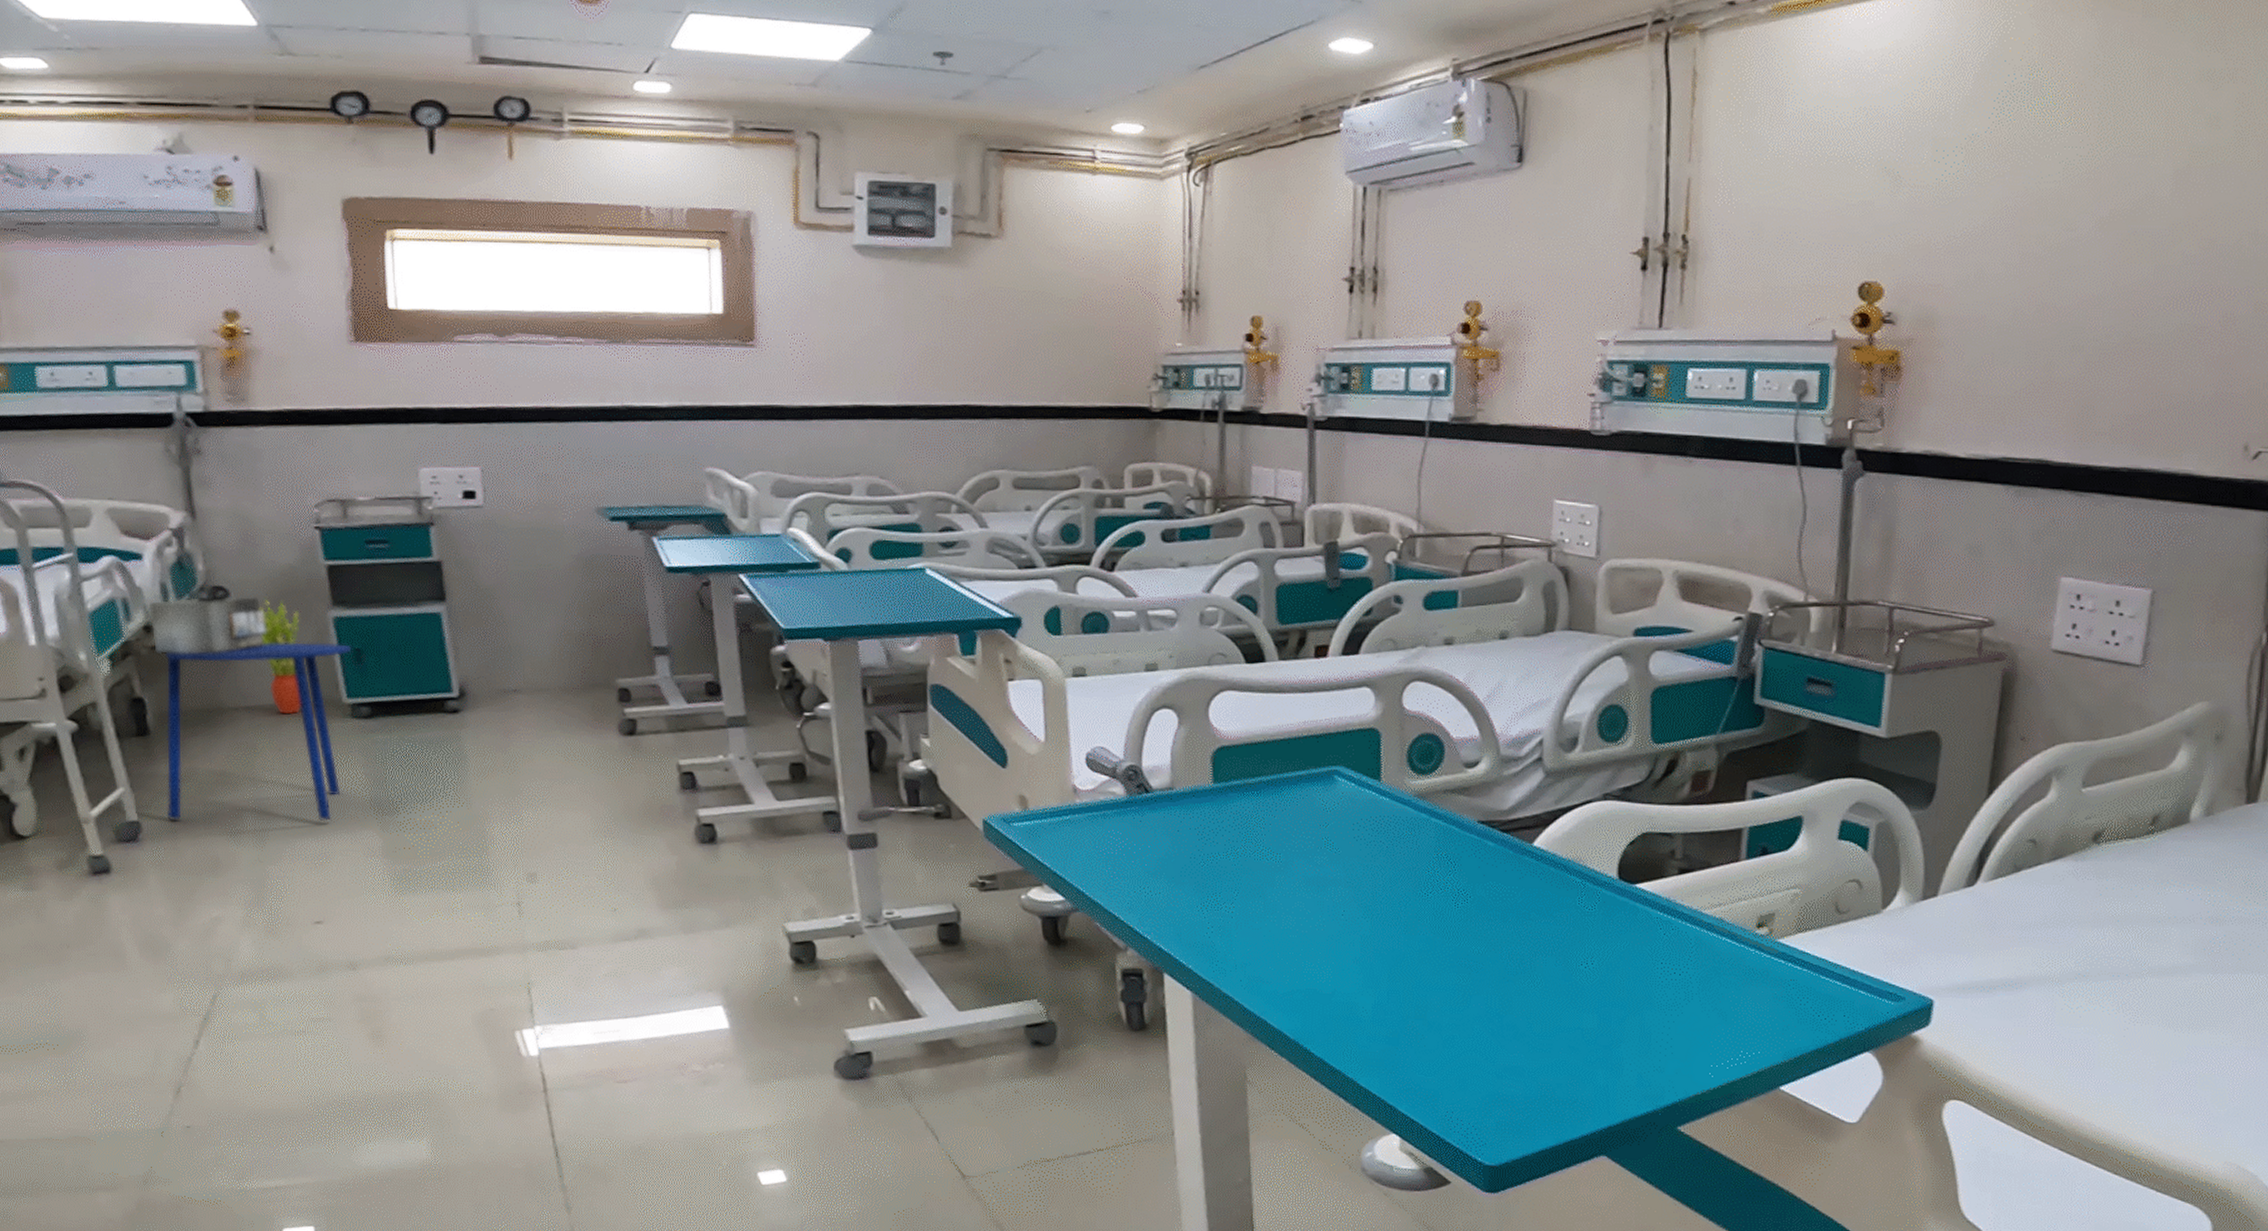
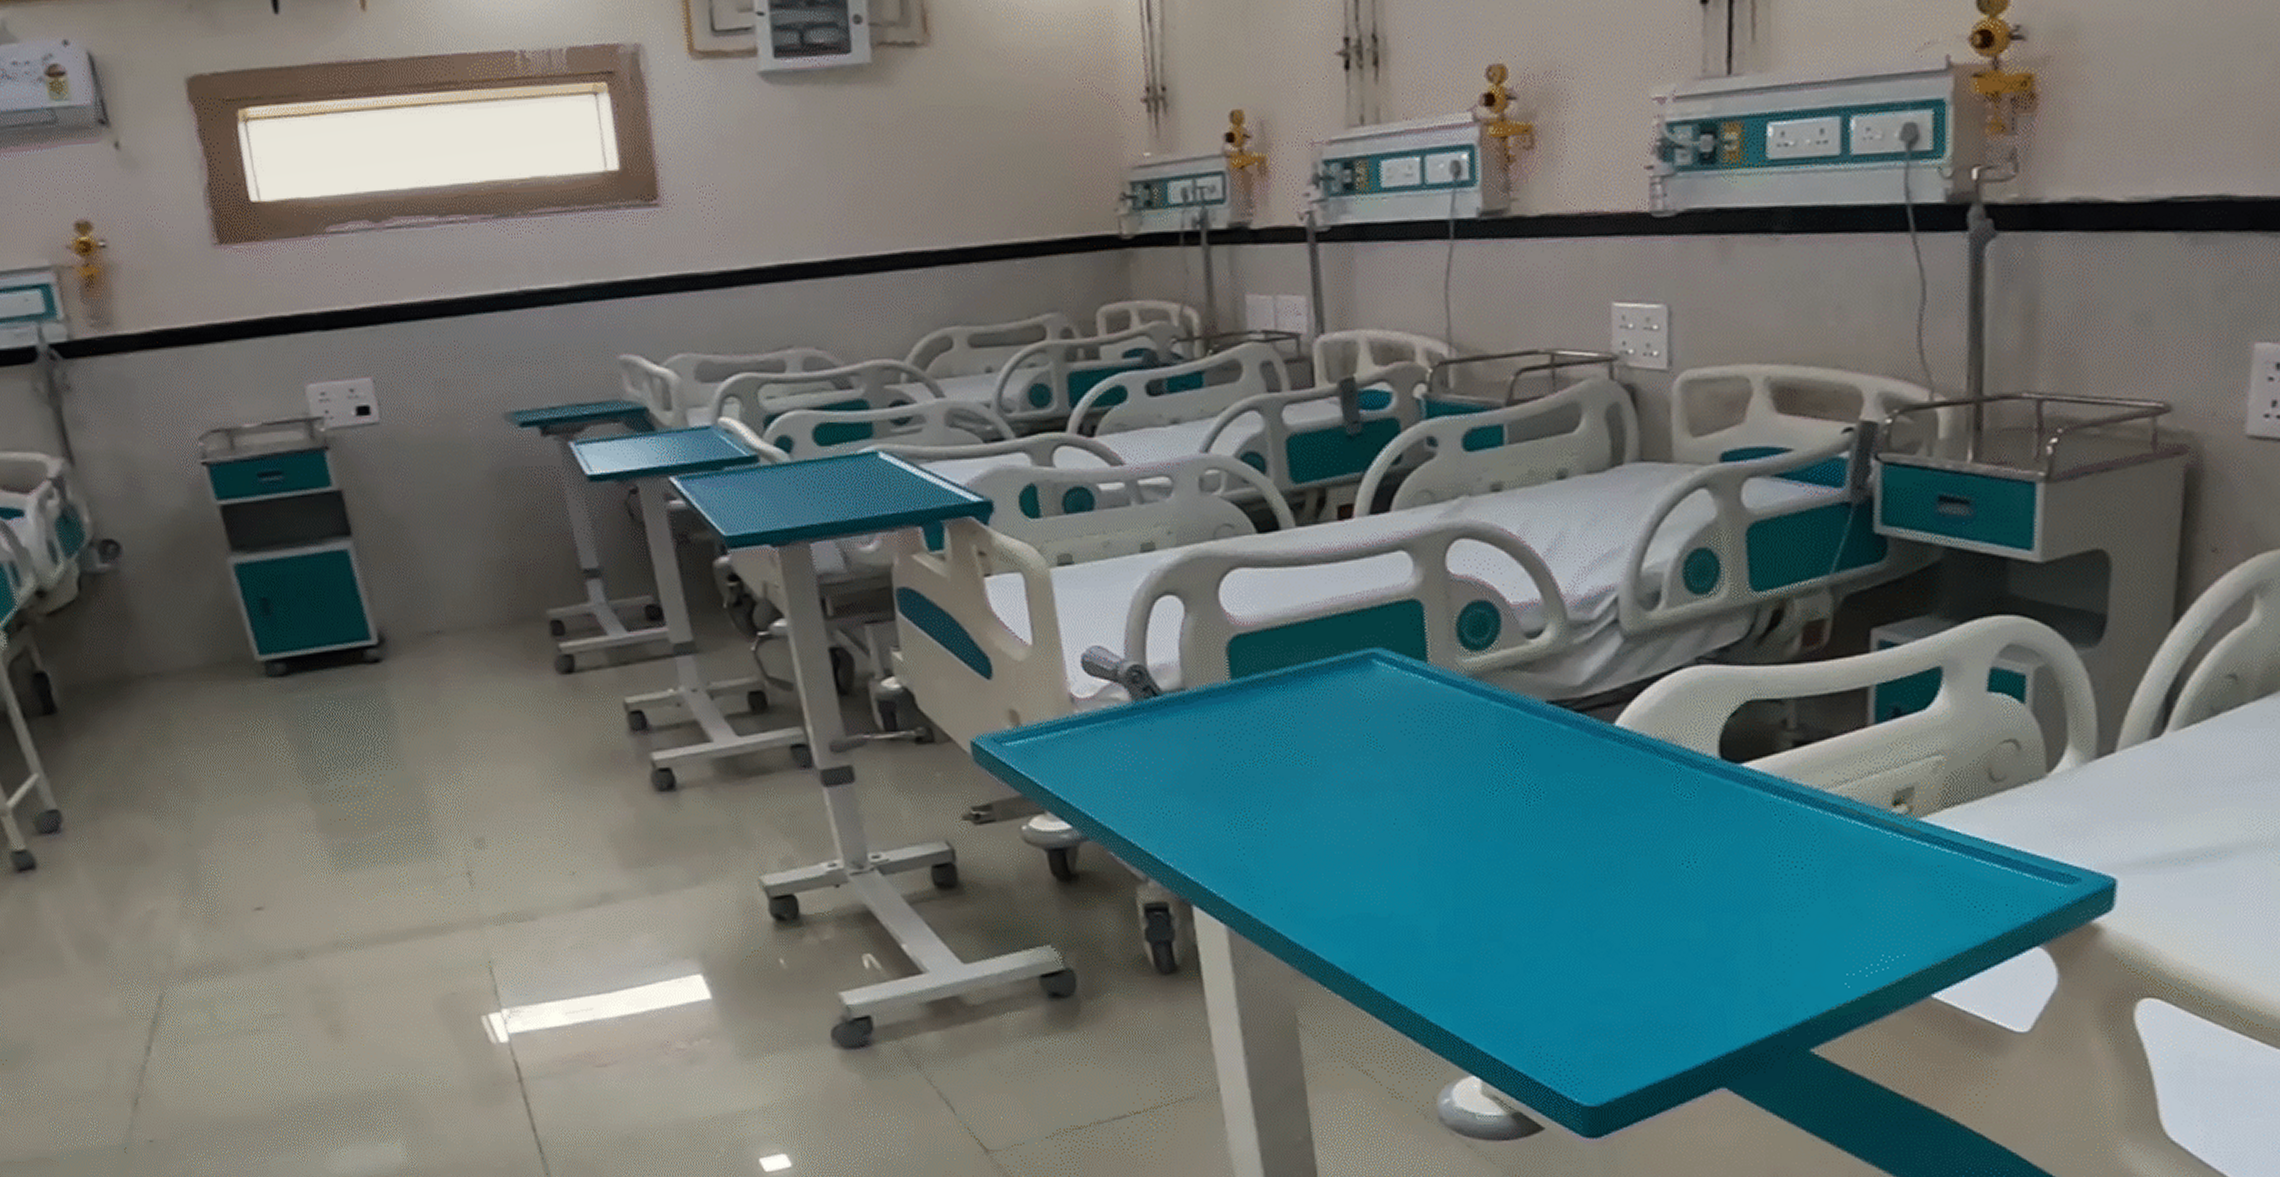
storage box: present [148,595,268,655] -> none [37,549,166,622]
side table: present [165,643,351,821] -> none [62,594,265,806]
potted plant: present [258,598,301,715] -> none [153,548,212,679]

